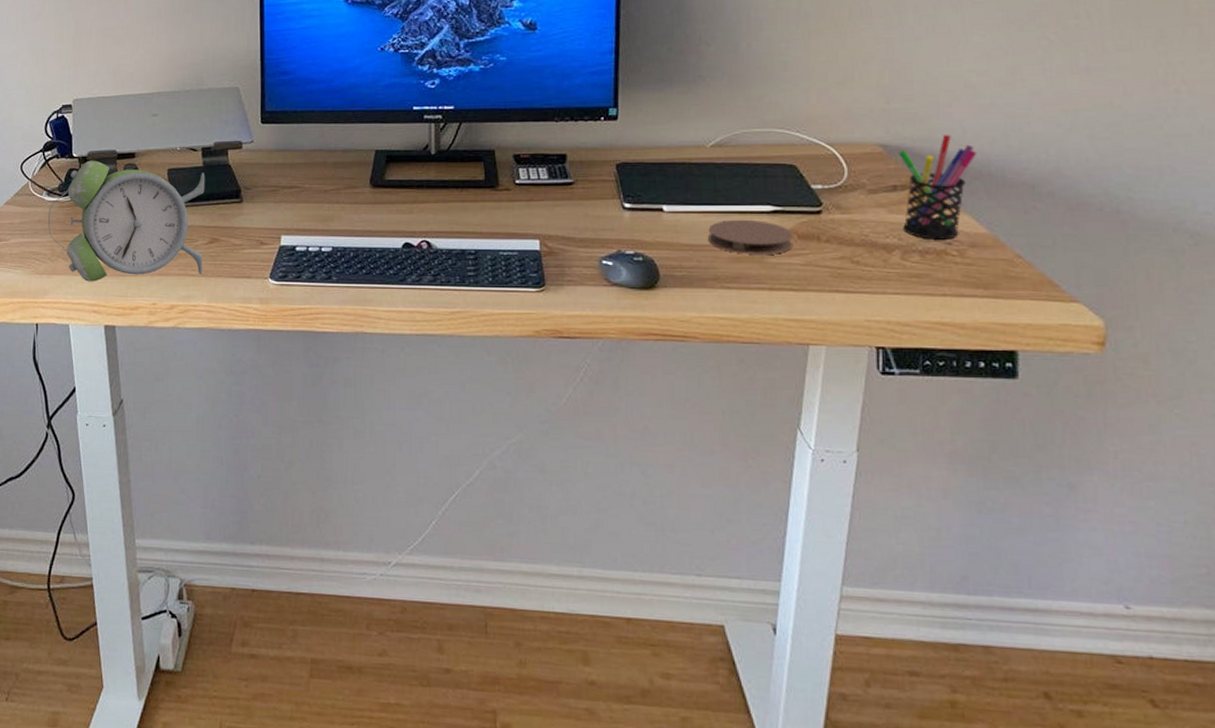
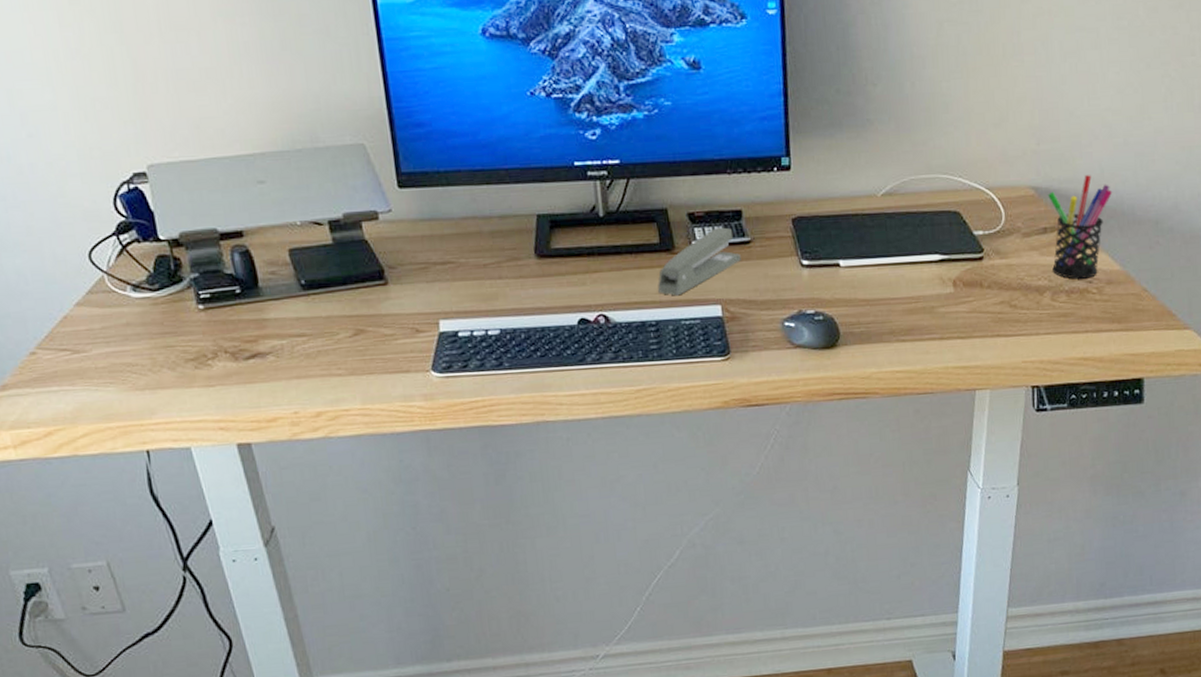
alarm clock: present [48,160,205,282] -> none [138,243,350,394]
stapler: none [480,168,562,229] -> present [658,226,741,296]
coaster: present [708,219,793,254] -> none [883,270,959,306]

